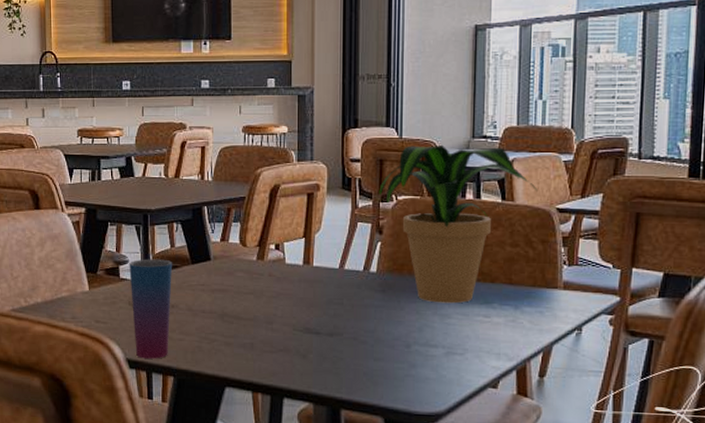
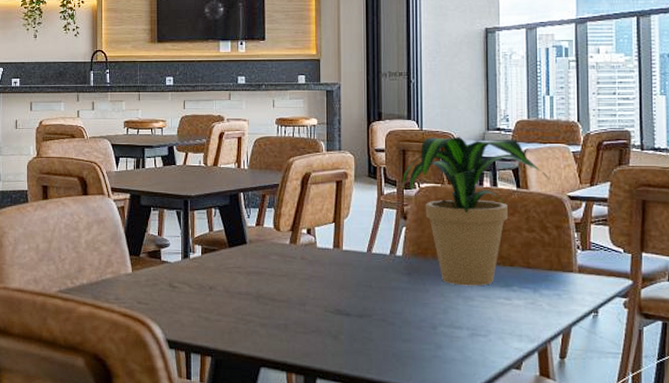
cup: present [129,259,173,359] -> none [170,242,211,339]

